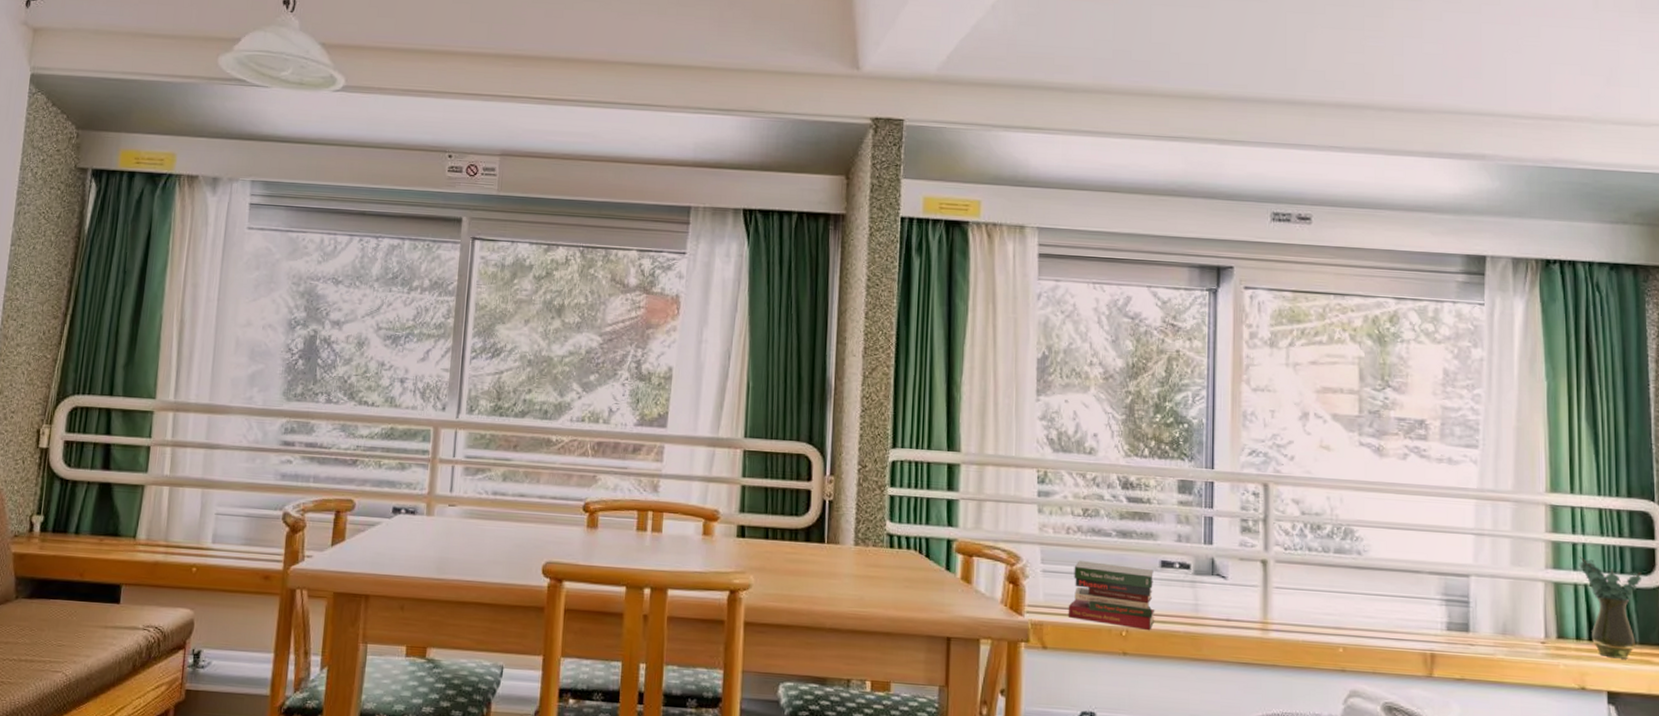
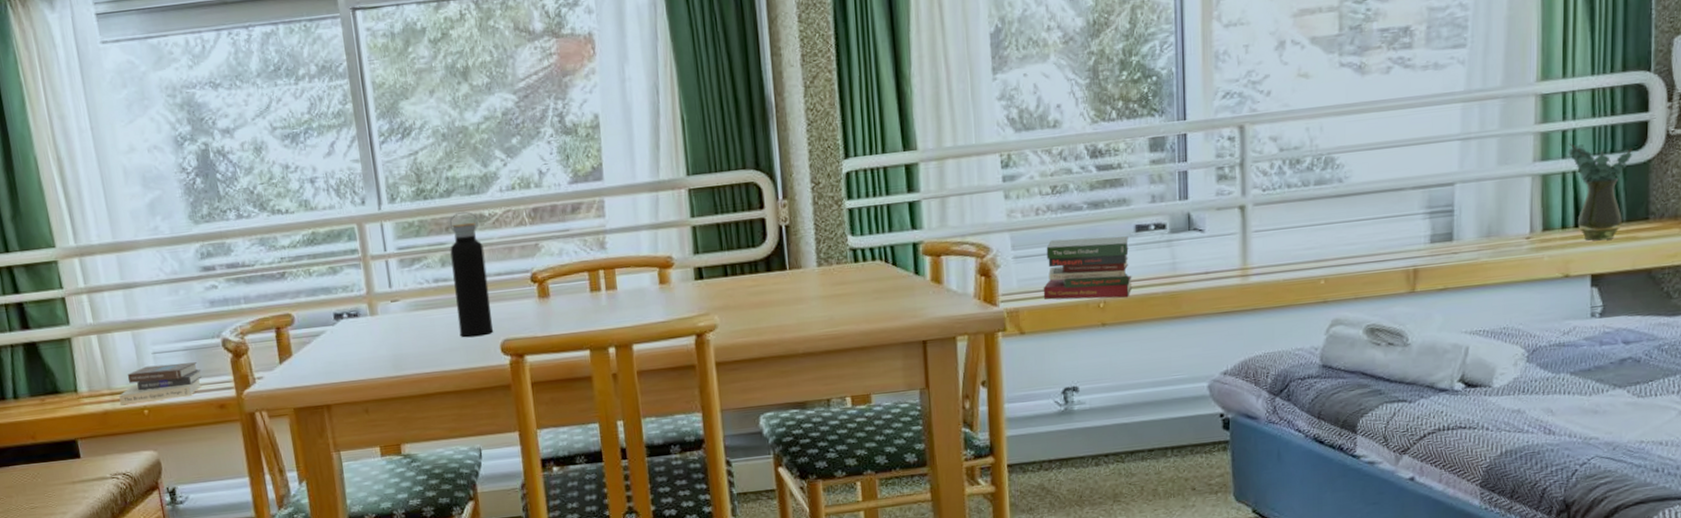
books: none [172,525,257,563] -> present [119,362,202,406]
water bottle: none [506,433,545,555] -> present [449,211,493,338]

